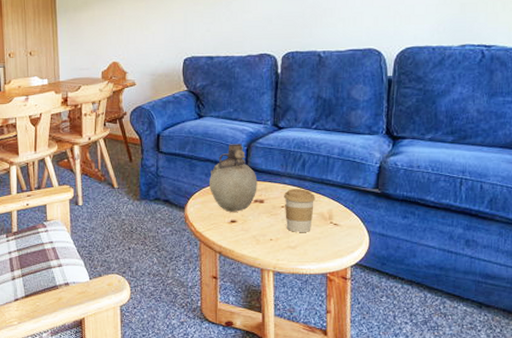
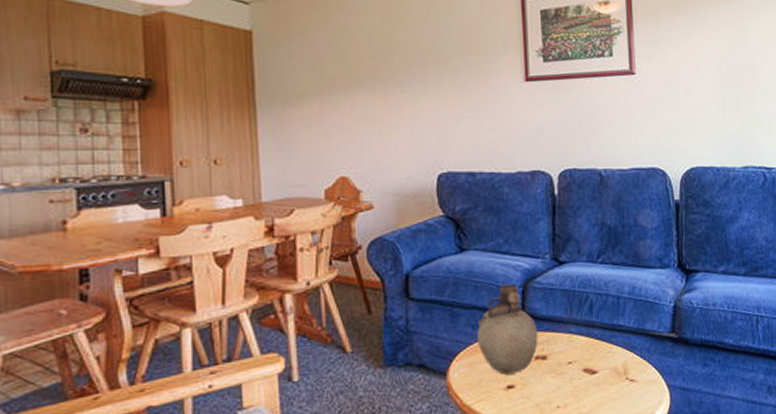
coffee cup: present [284,189,316,232] -> none [570,338,607,395]

